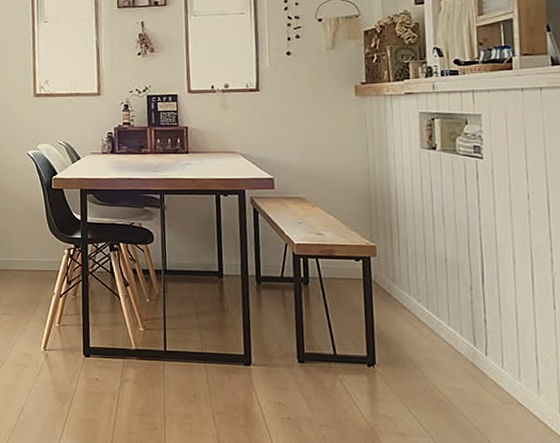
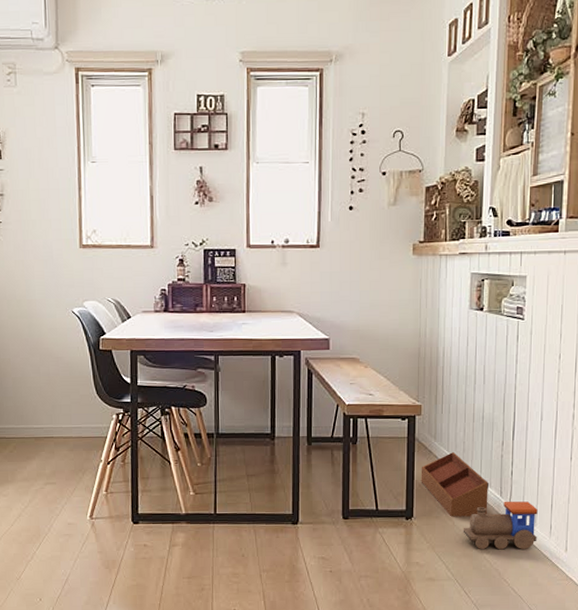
storage bin: none [380,296,461,367] -> present [421,452,489,517]
toy train: none [433,351,523,407] -> present [463,501,538,550]

